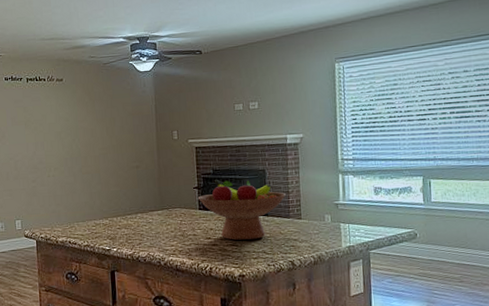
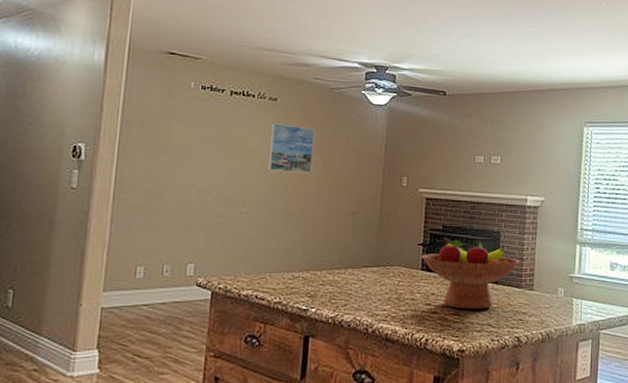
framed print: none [61,99,98,140] -> present [268,123,315,174]

